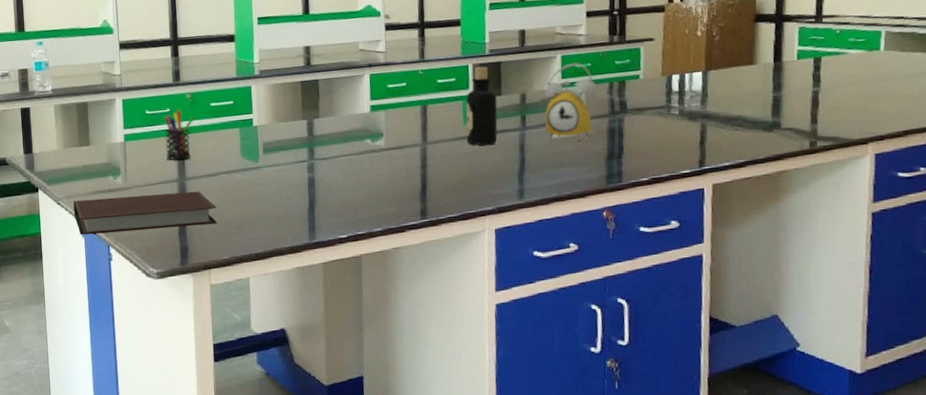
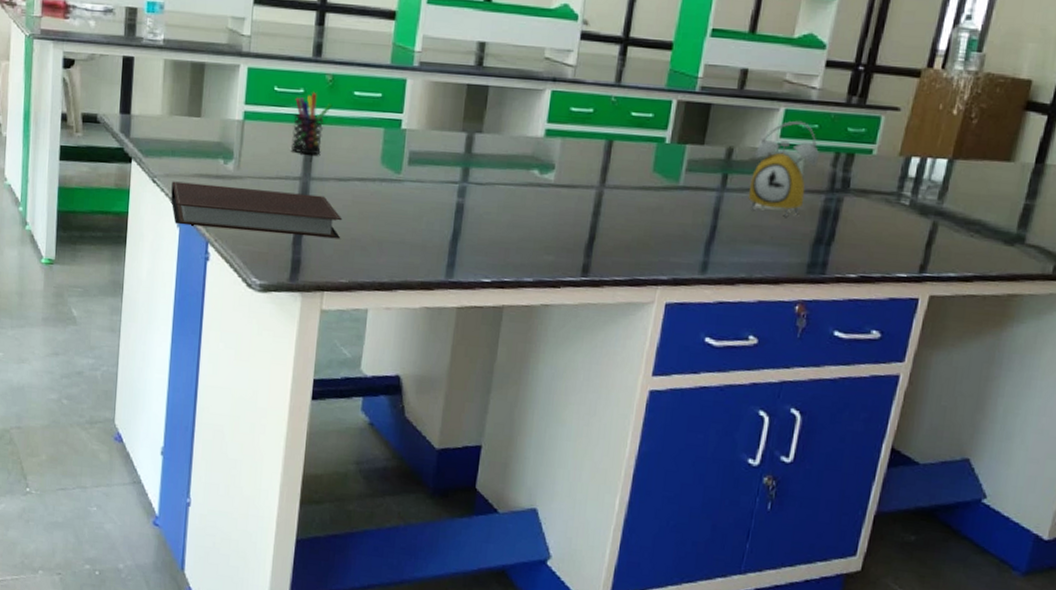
bottle: present [466,66,498,146] -> none [652,104,699,203]

